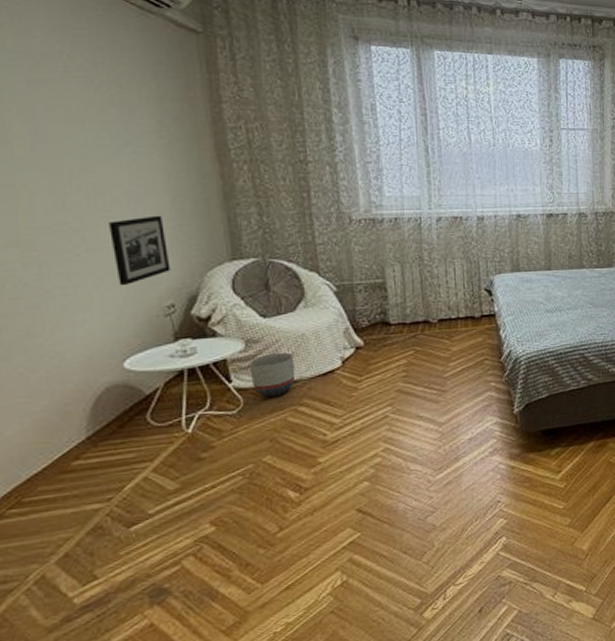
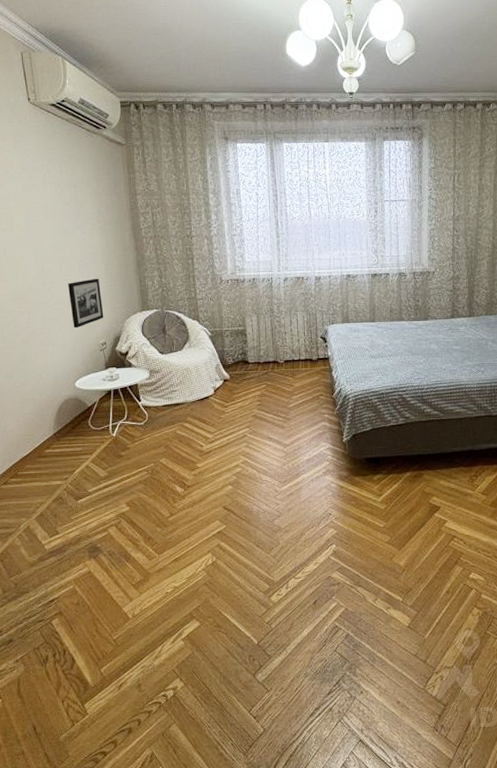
planter: present [249,352,296,397] -> none [152,381,182,414]

